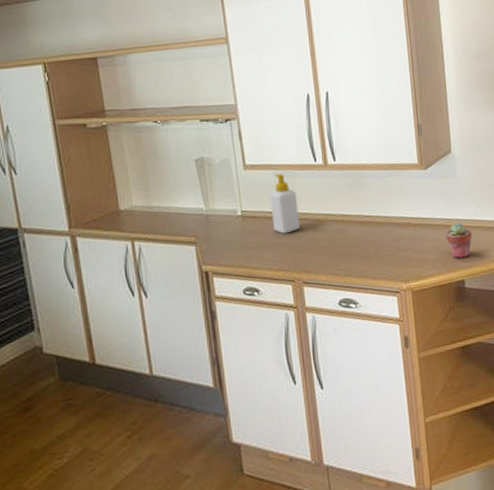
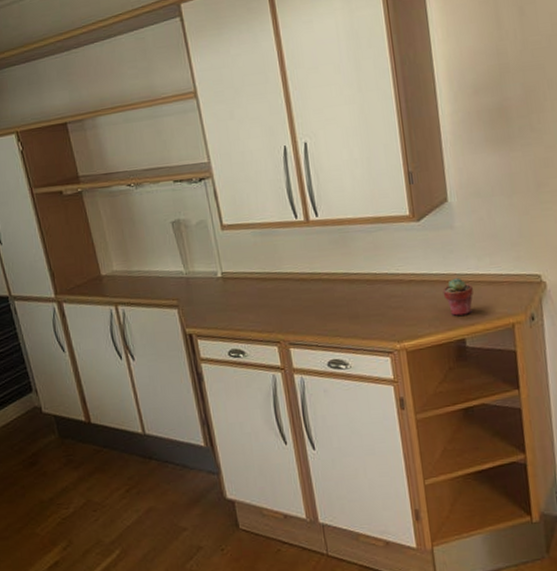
soap bottle: present [269,173,301,234] -> none [249,232,284,295]

